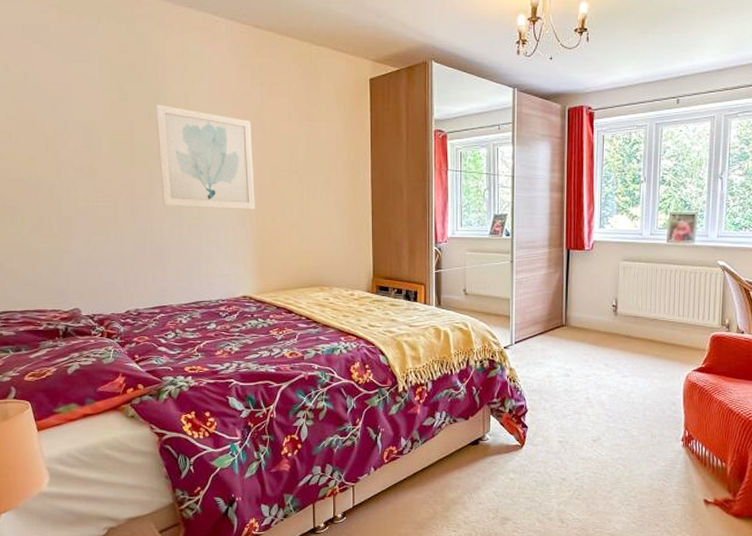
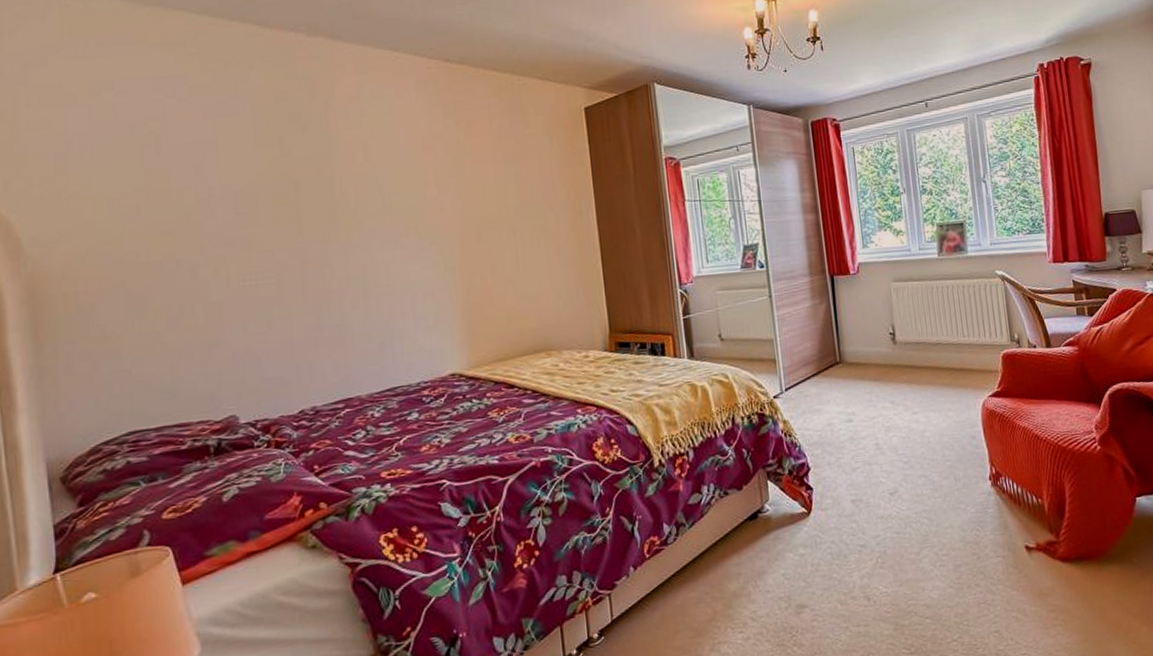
wall art: present [155,104,255,210] -> none [326,157,459,276]

